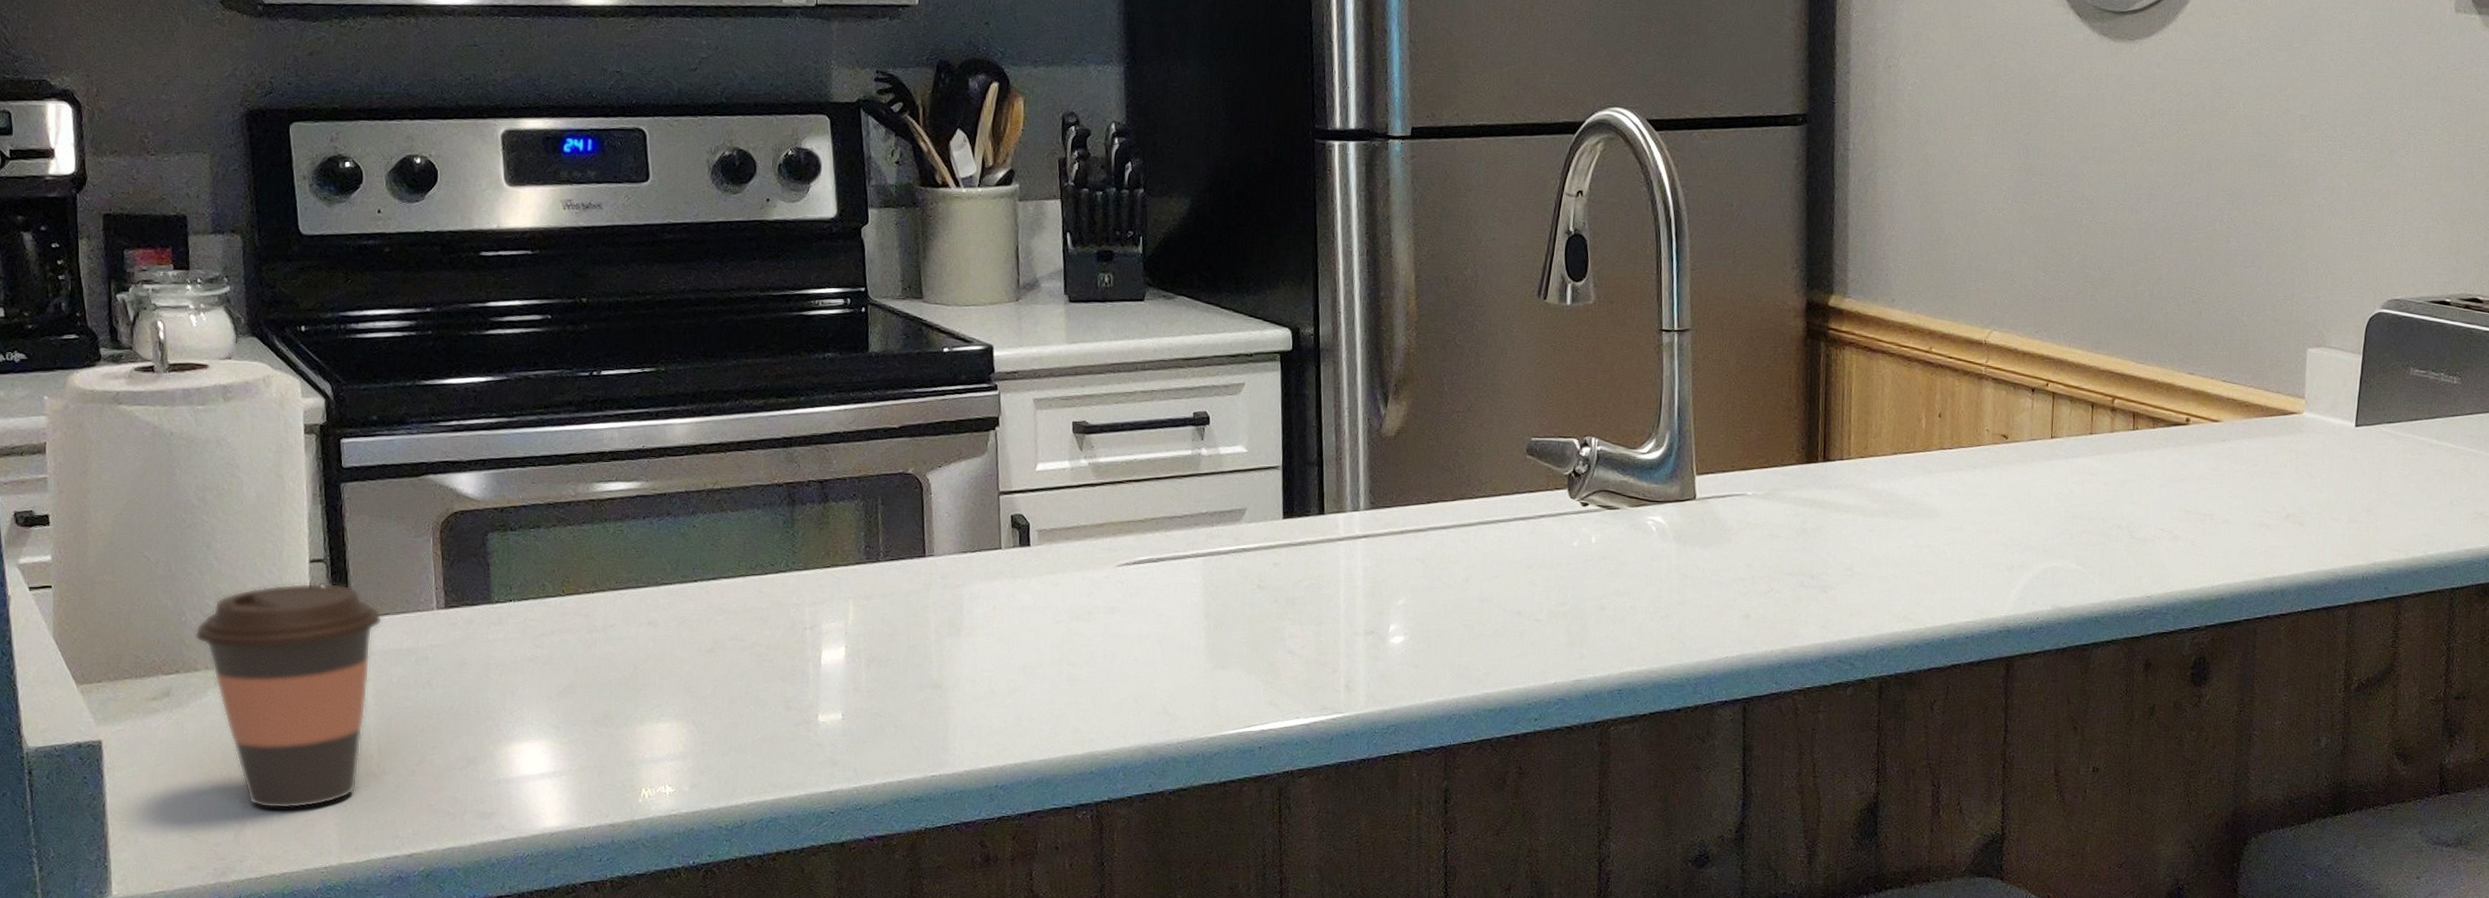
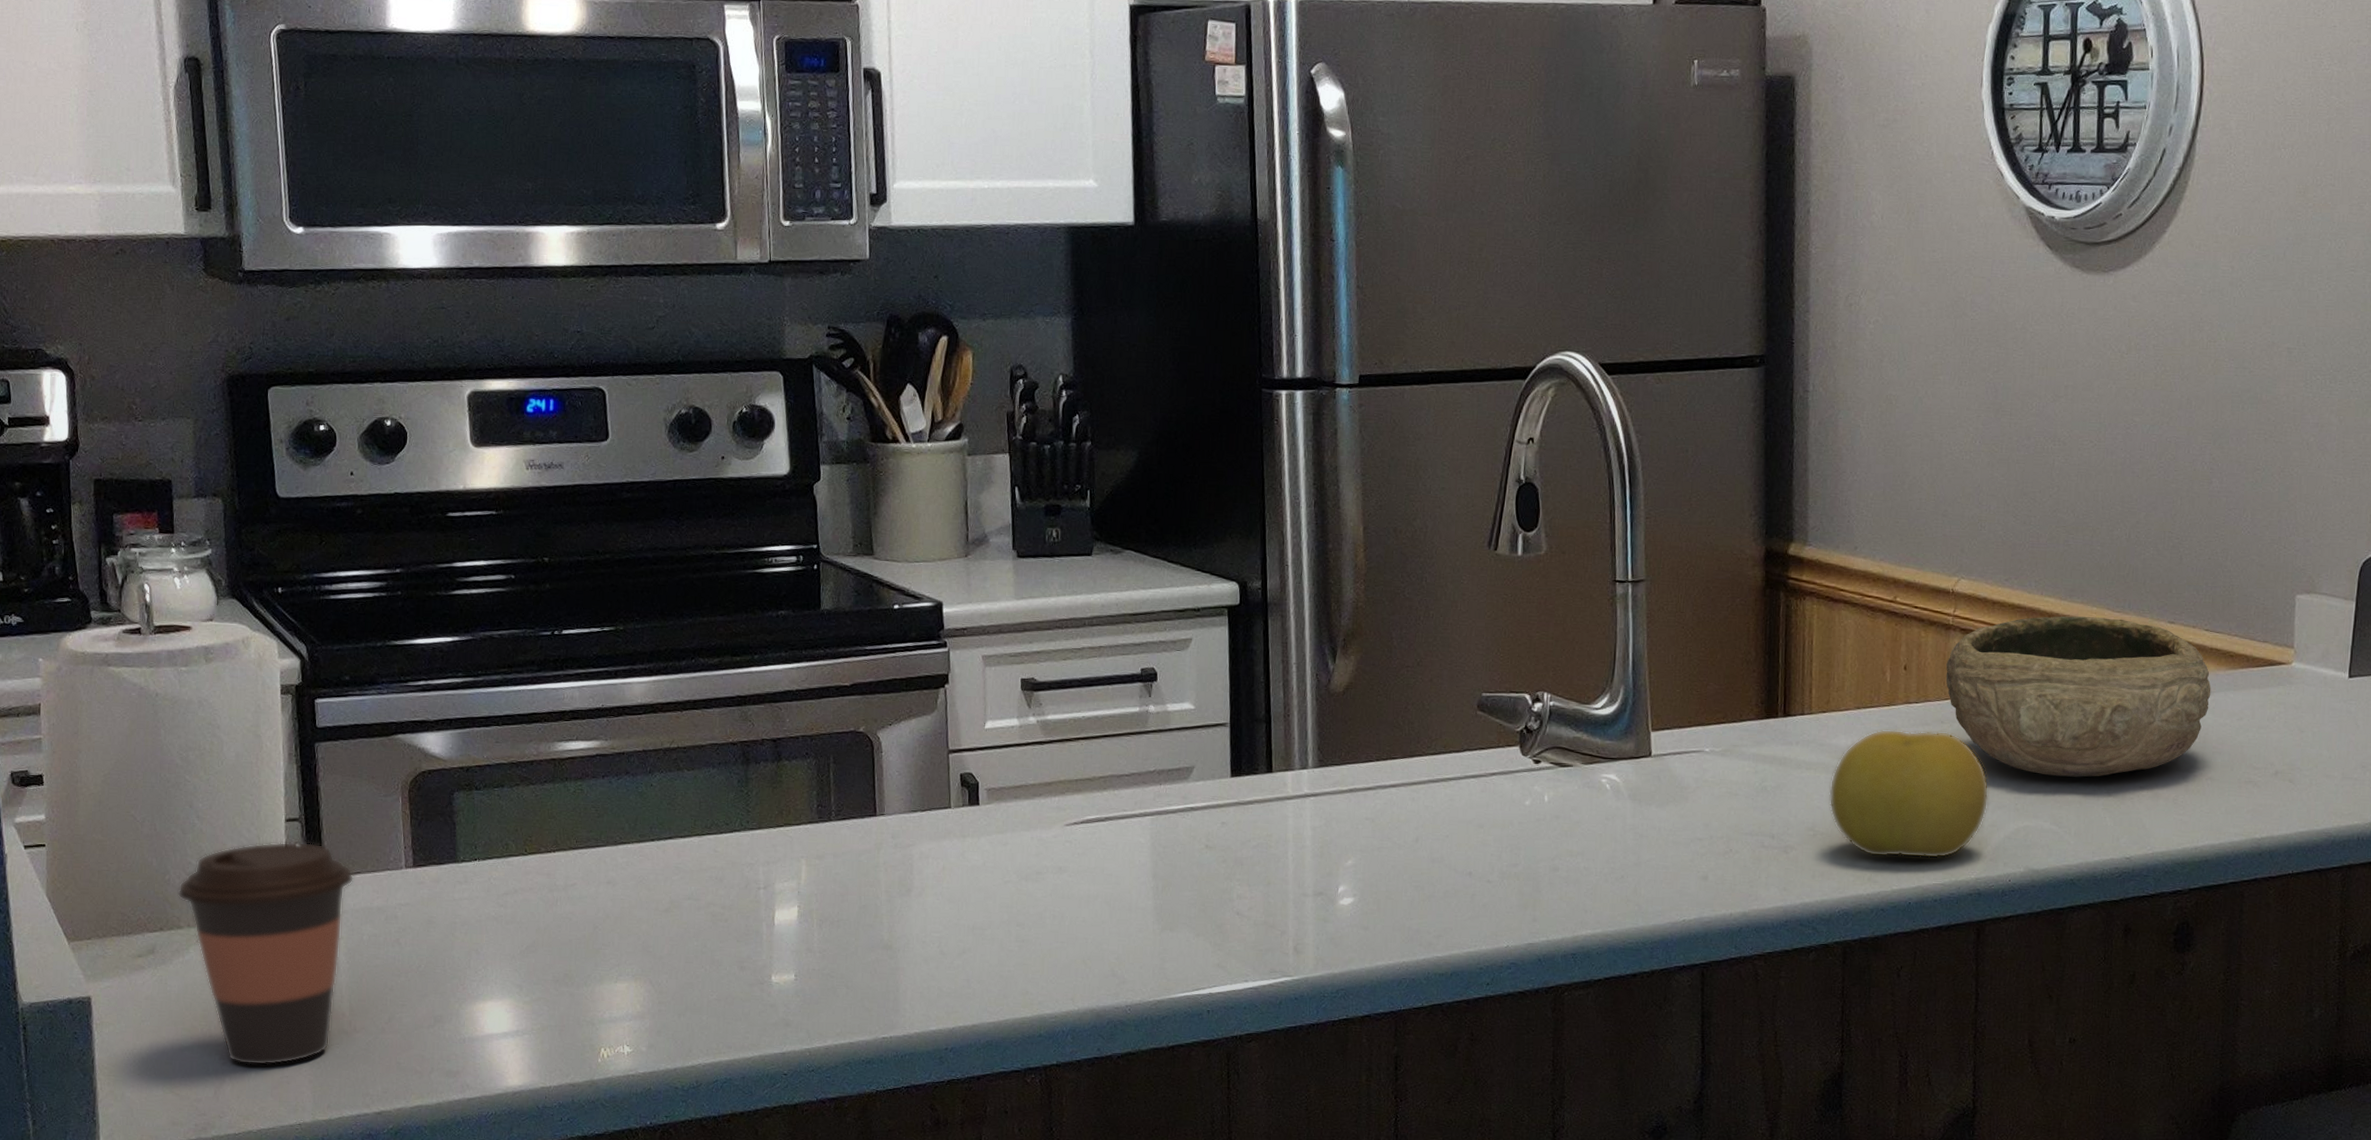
fruit: none [1866,474,2019,598] -> present [1829,729,1989,859]
bowl: none [1978,367,2228,520] -> present [1945,616,2211,777]

